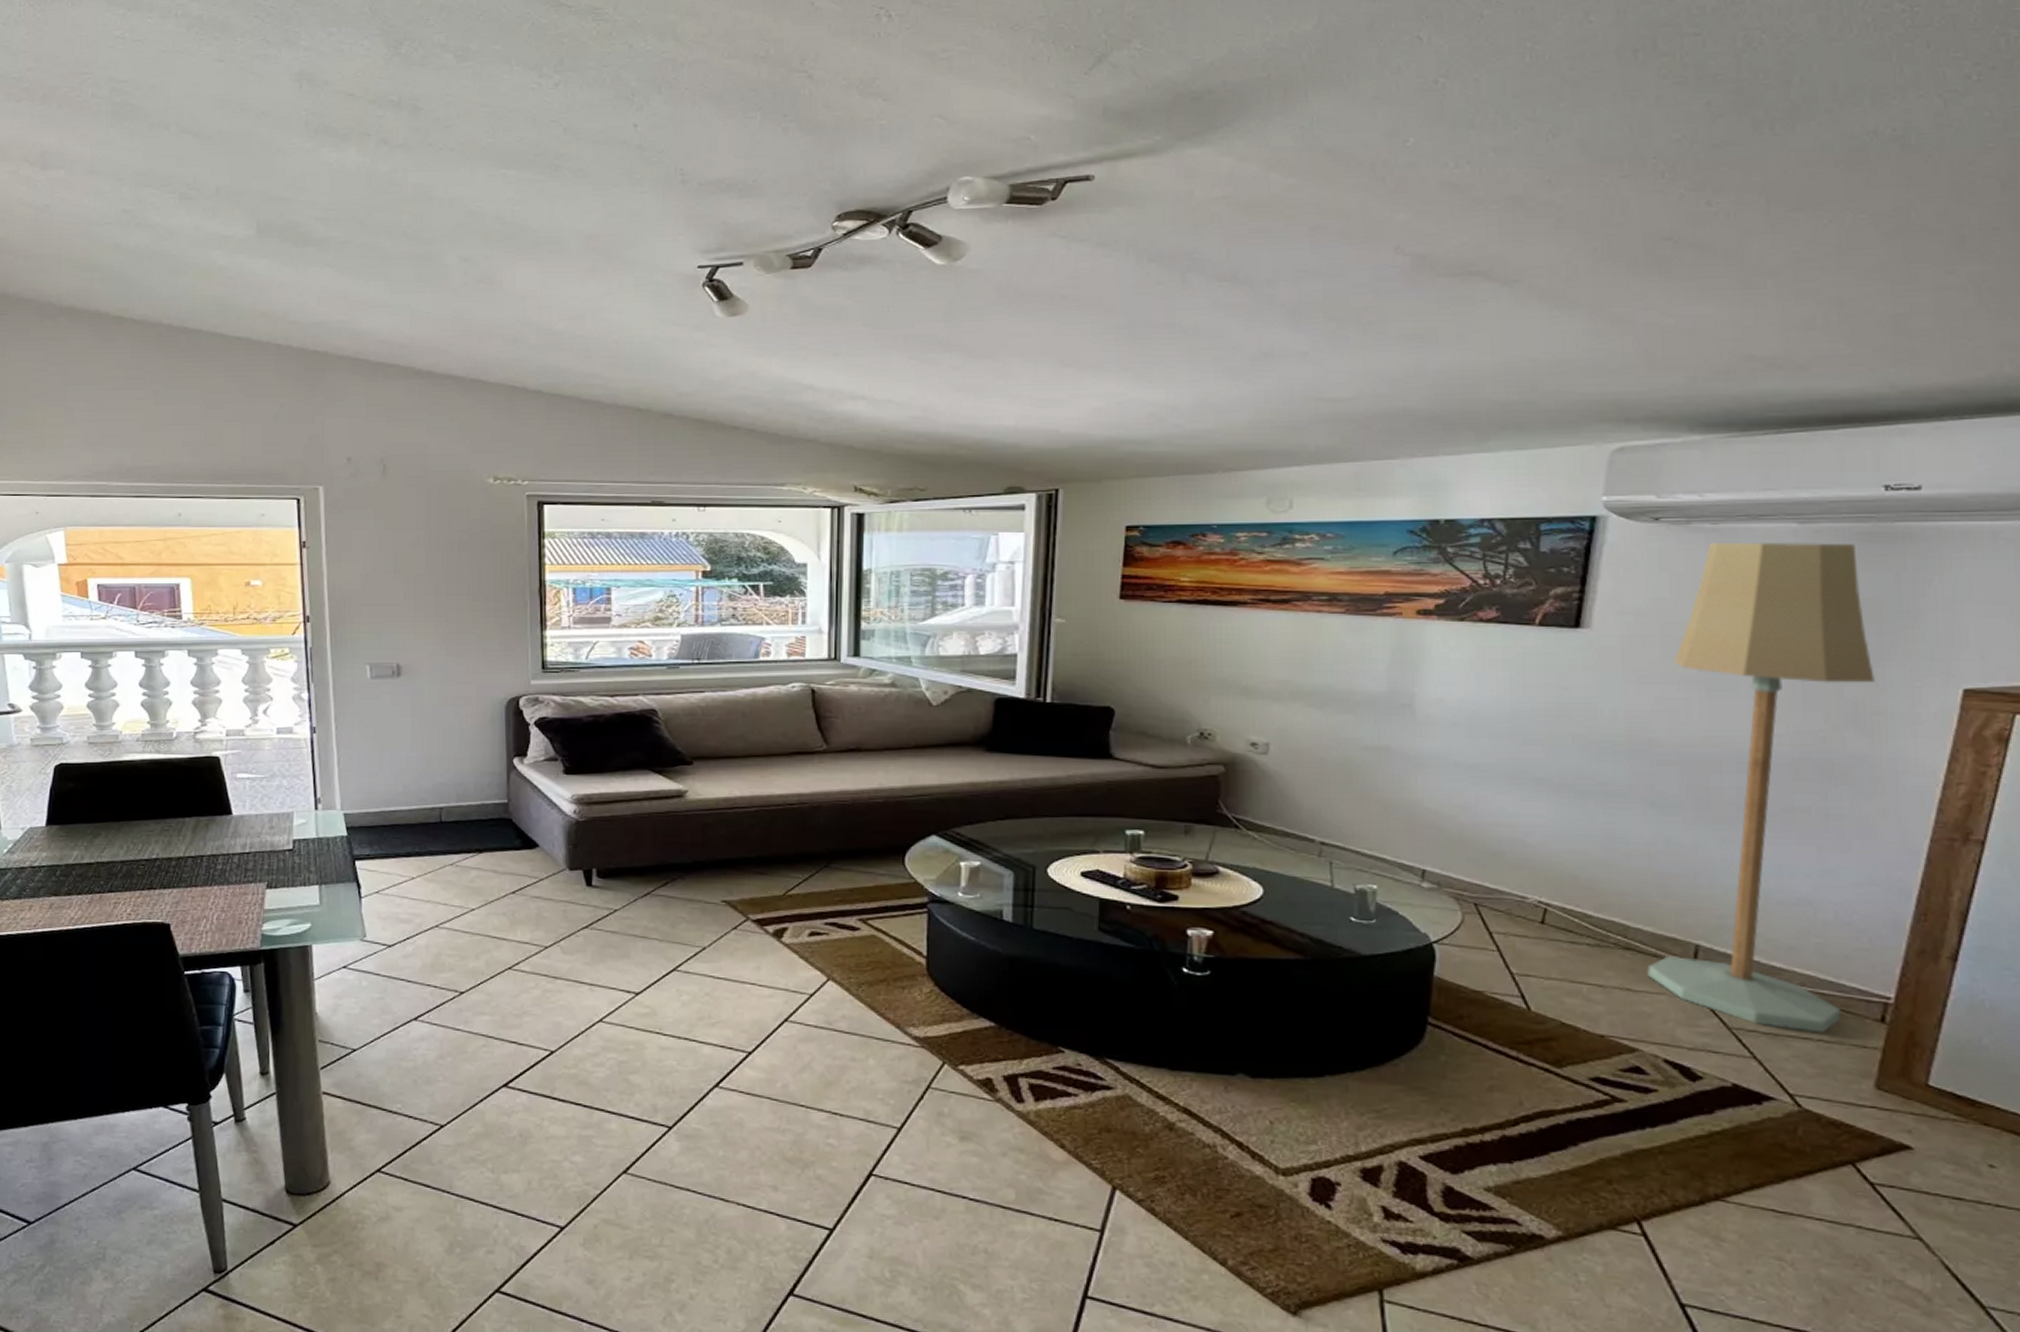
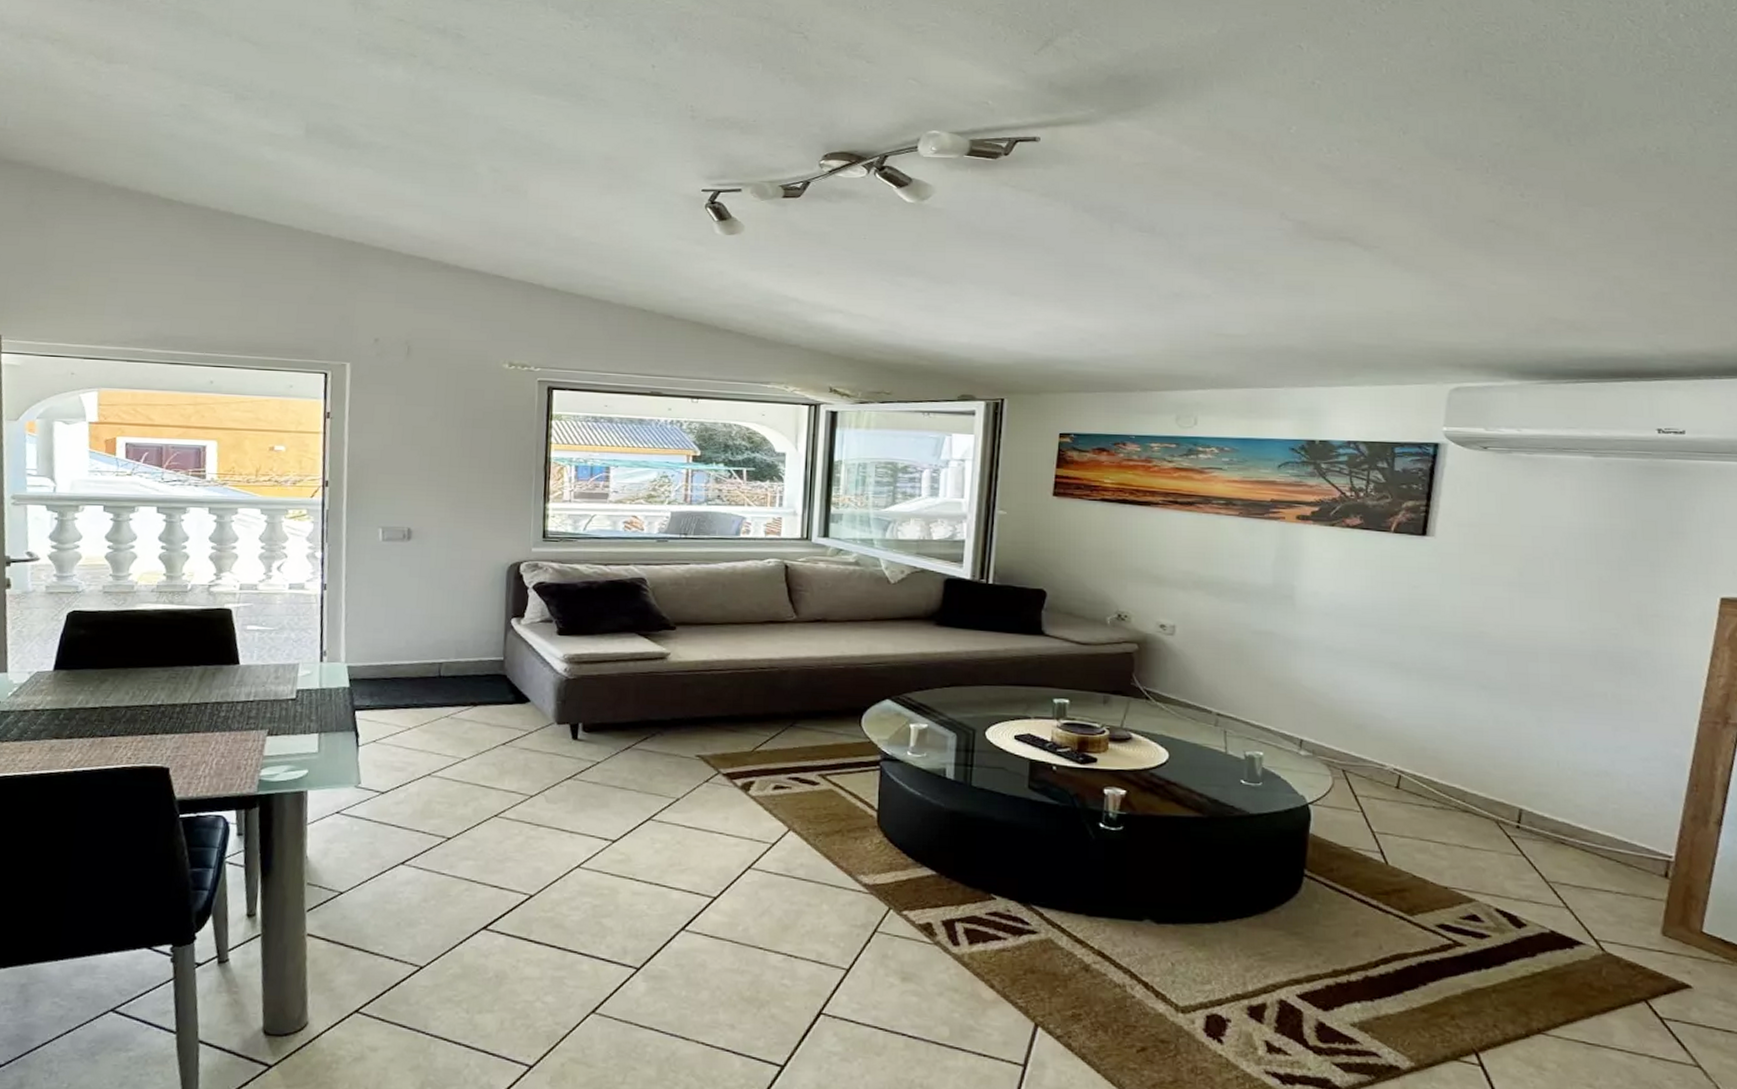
floor lamp: present [1647,541,1875,1033] -> none [1481,468,1654,887]

